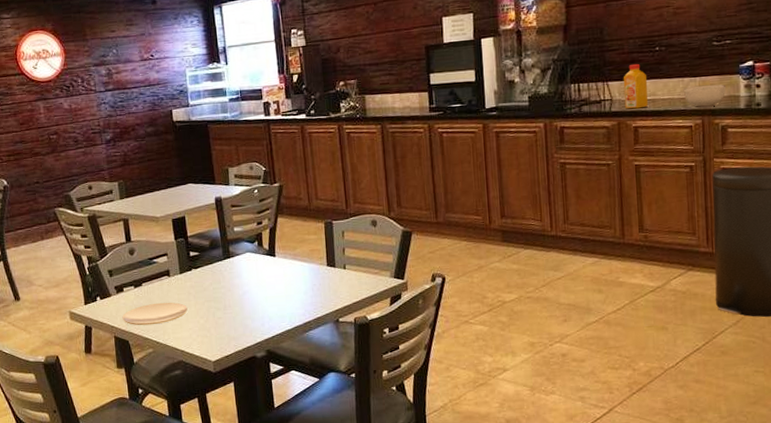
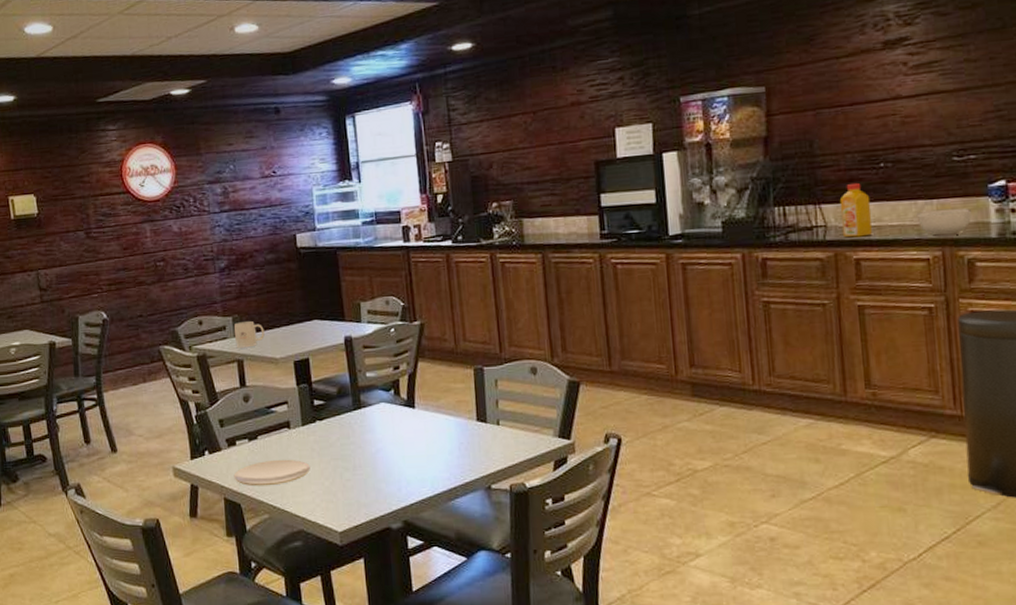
mug: none [119,186,146,209] -> present [233,321,265,348]

